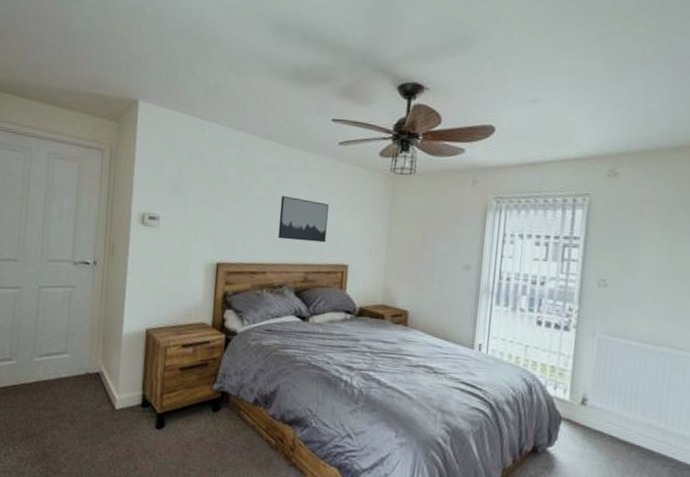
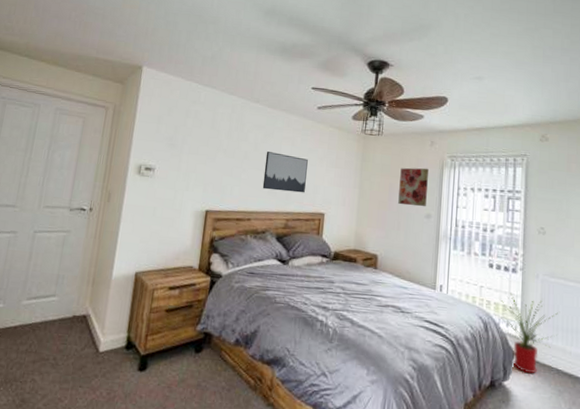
wall art: none [432,211,469,257] -> present [398,168,429,207]
house plant: none [548,353,616,440] -> present [500,293,558,374]

